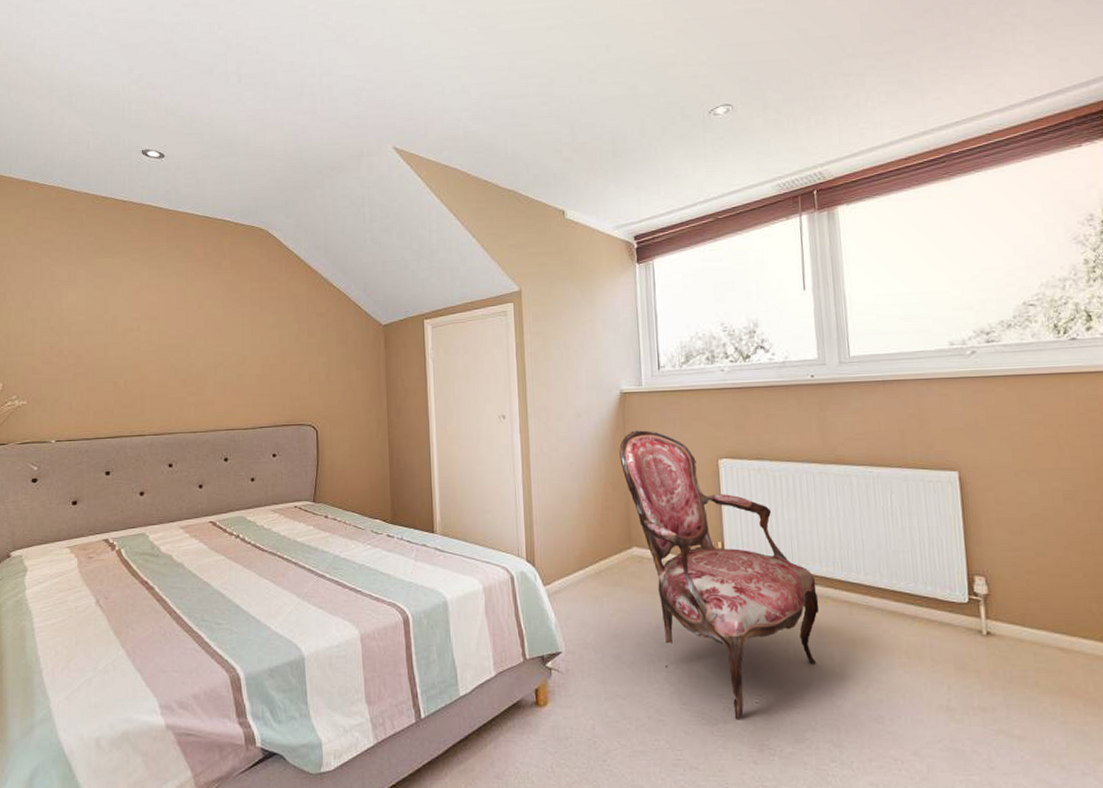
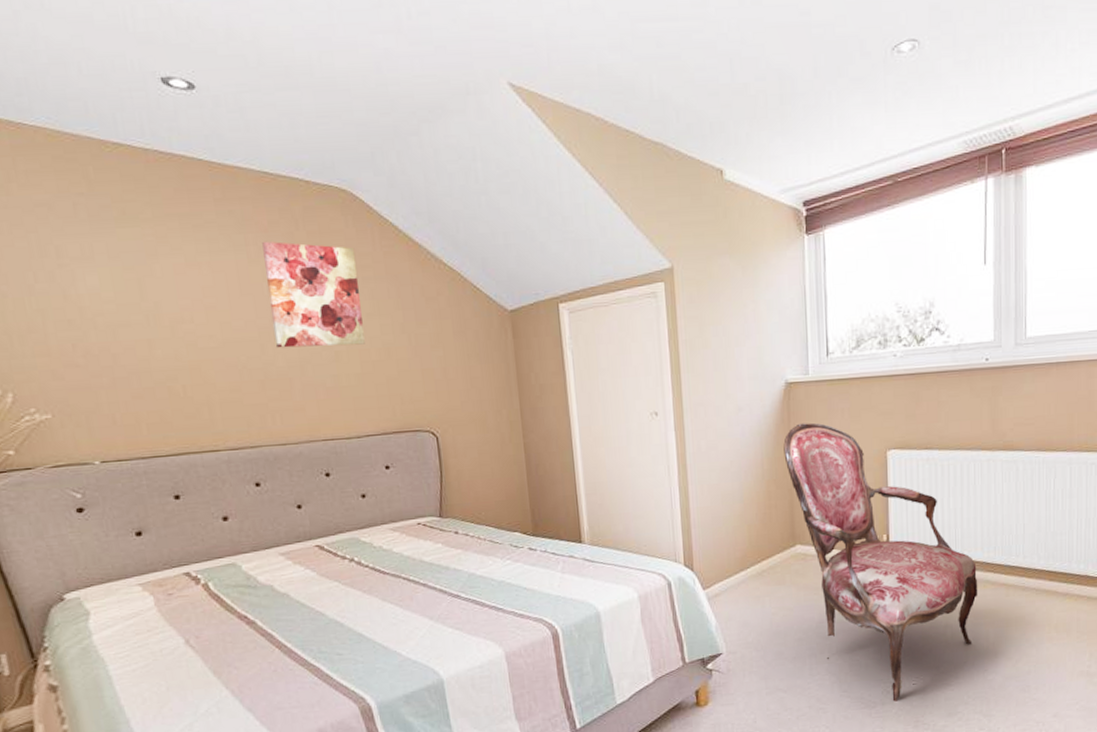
wall art: none [197,268,267,353] -> present [262,241,365,348]

